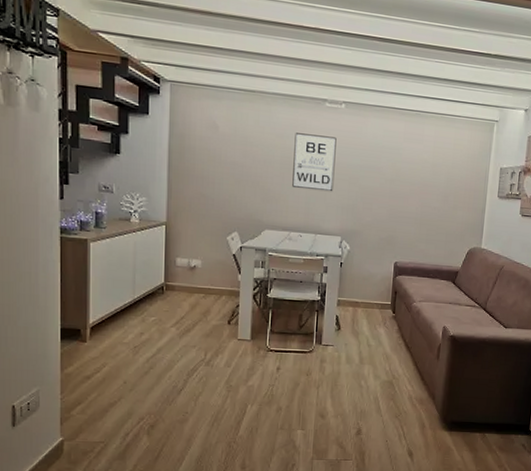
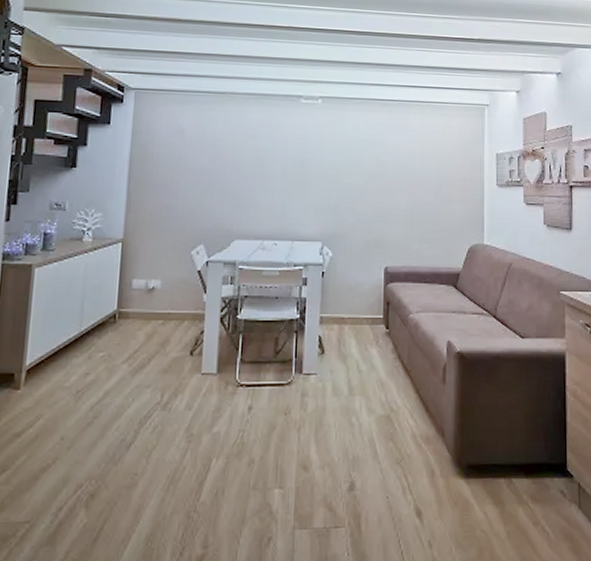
wall art: present [292,133,337,192] -> none [265,132,314,193]

